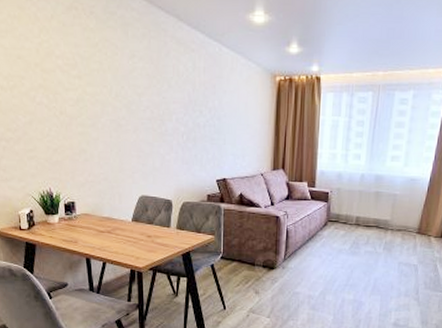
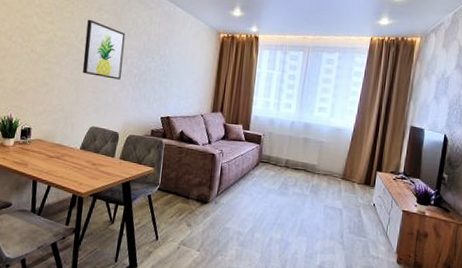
wall art: none [120,69,167,140] -> present [82,19,126,80]

